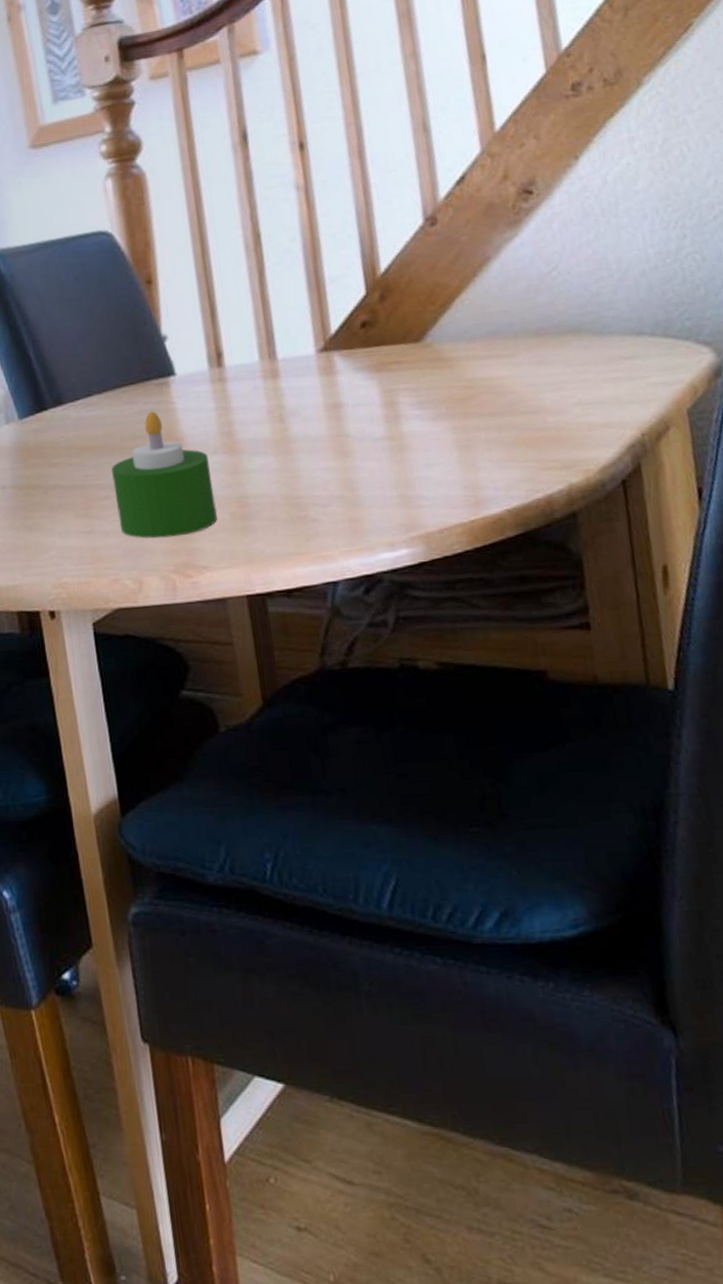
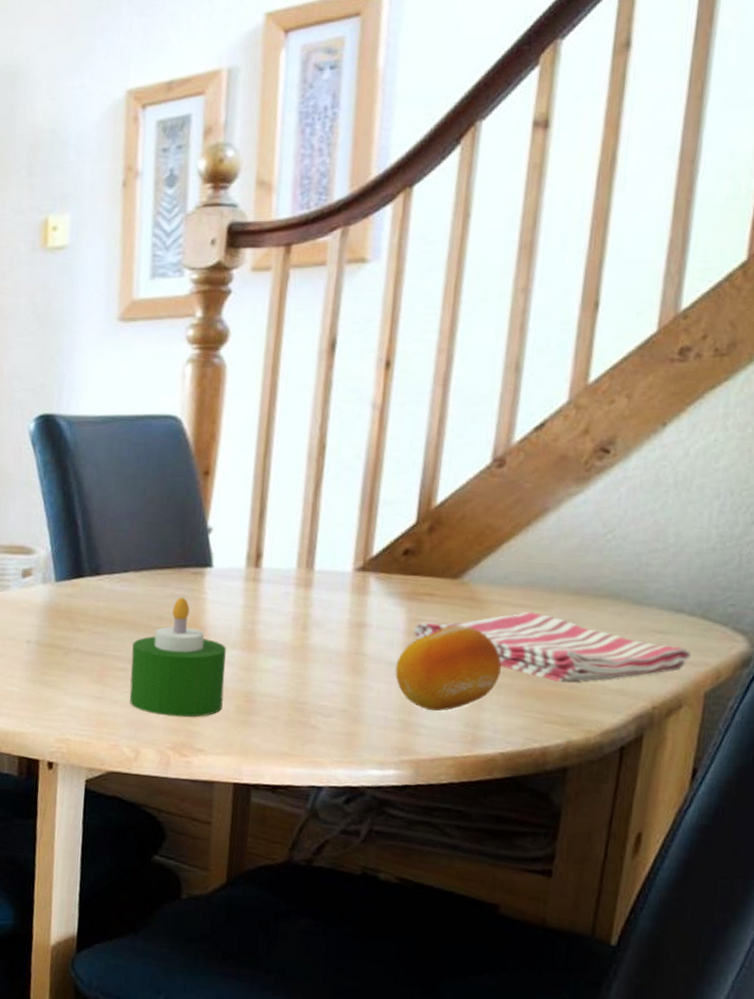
fruit: none [381,387,486,480] -> present [395,625,502,711]
dish towel: none [389,360,664,427] -> present [413,611,691,682]

